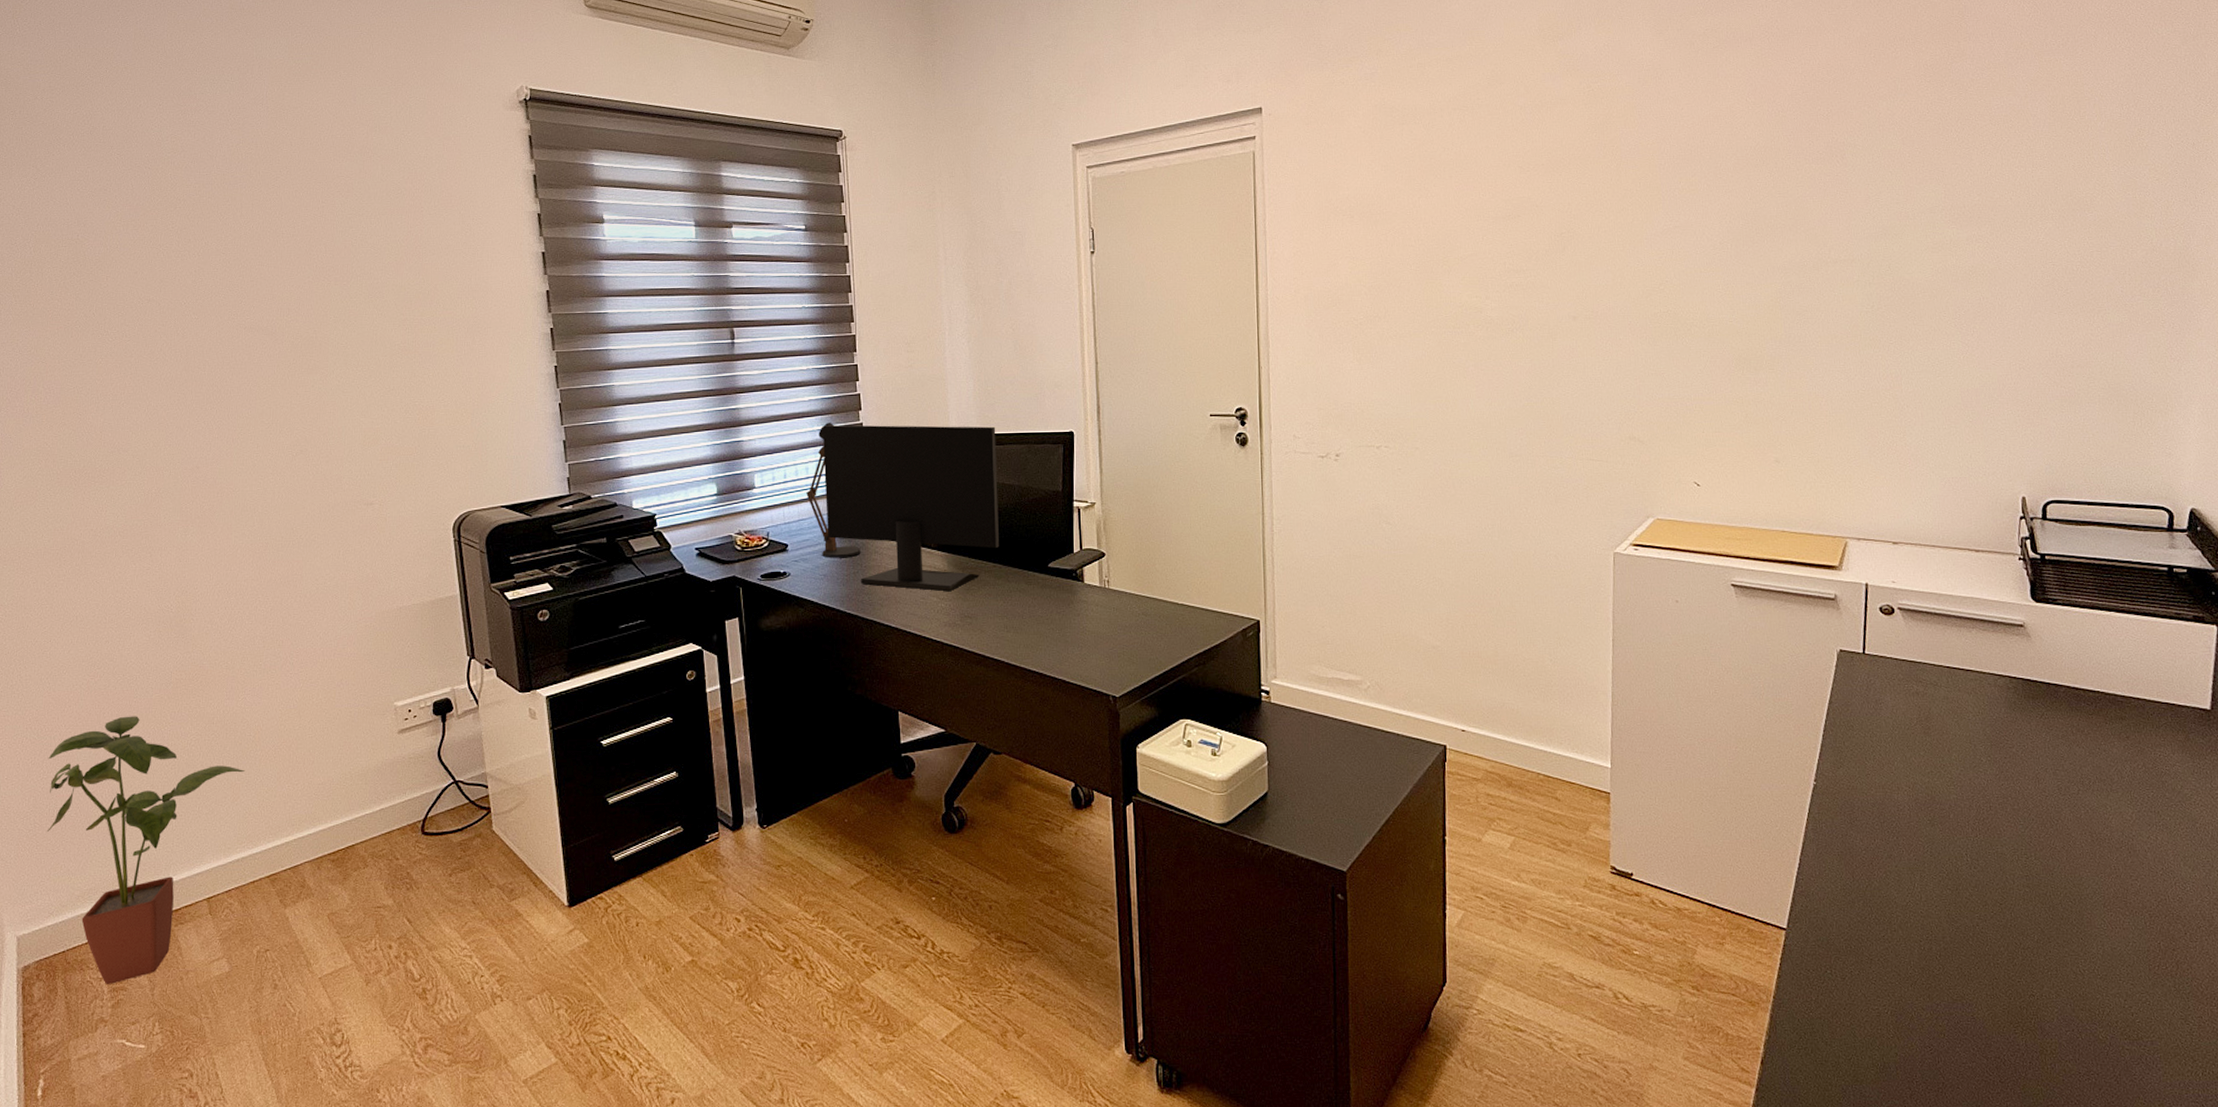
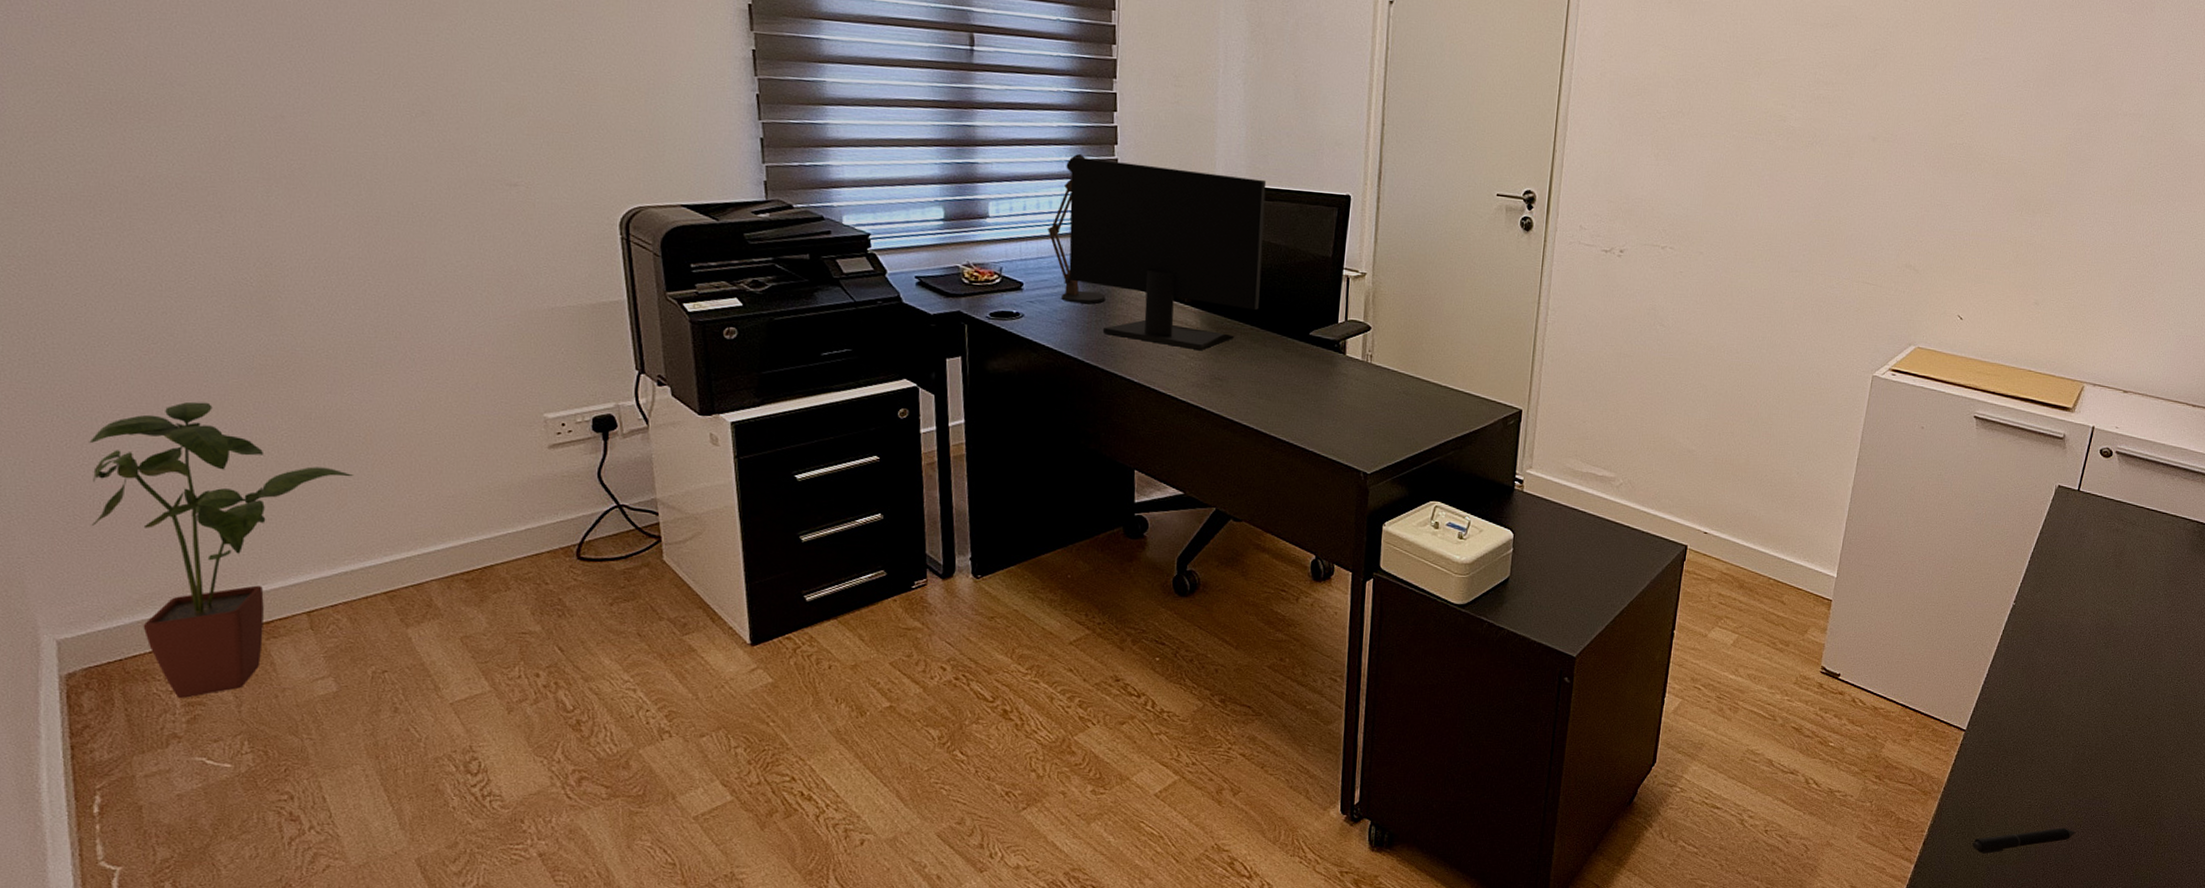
pen: none [1819,1037,1940,1074] -> present [1972,827,2076,855]

